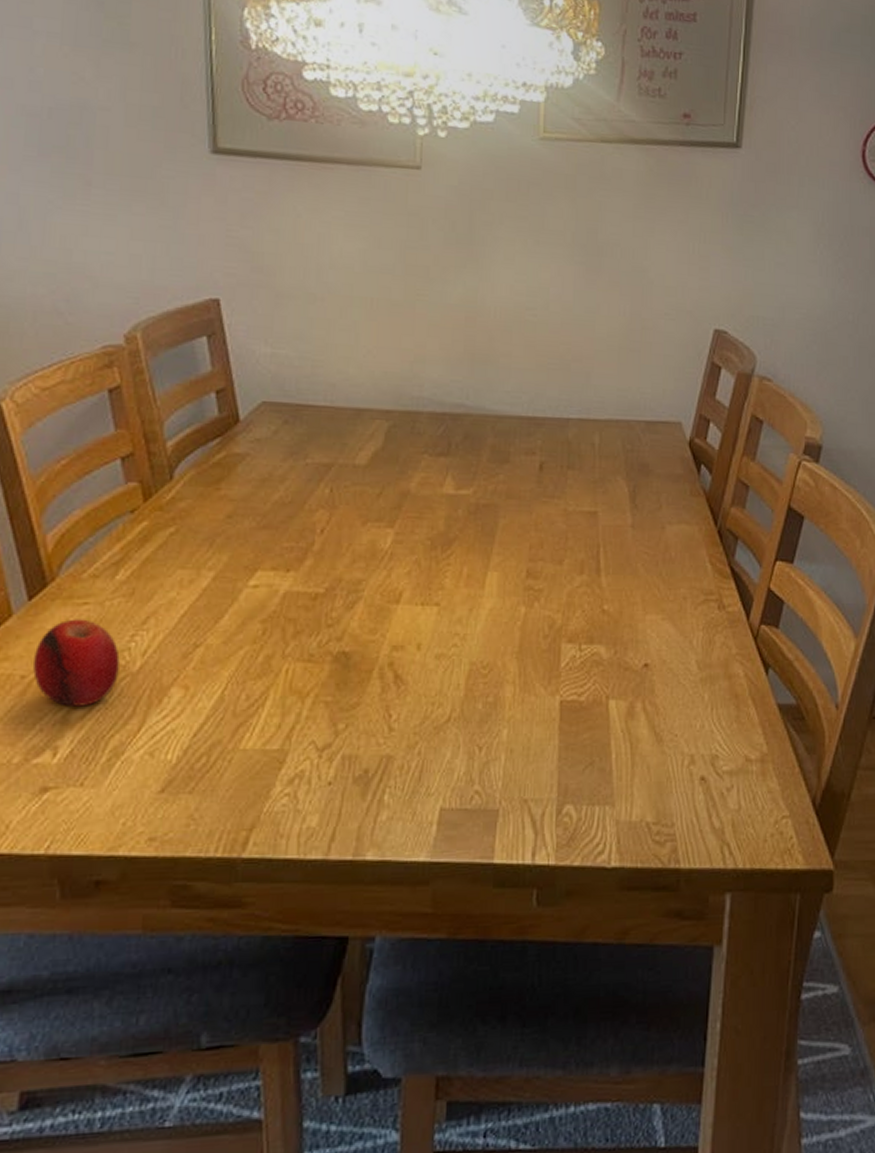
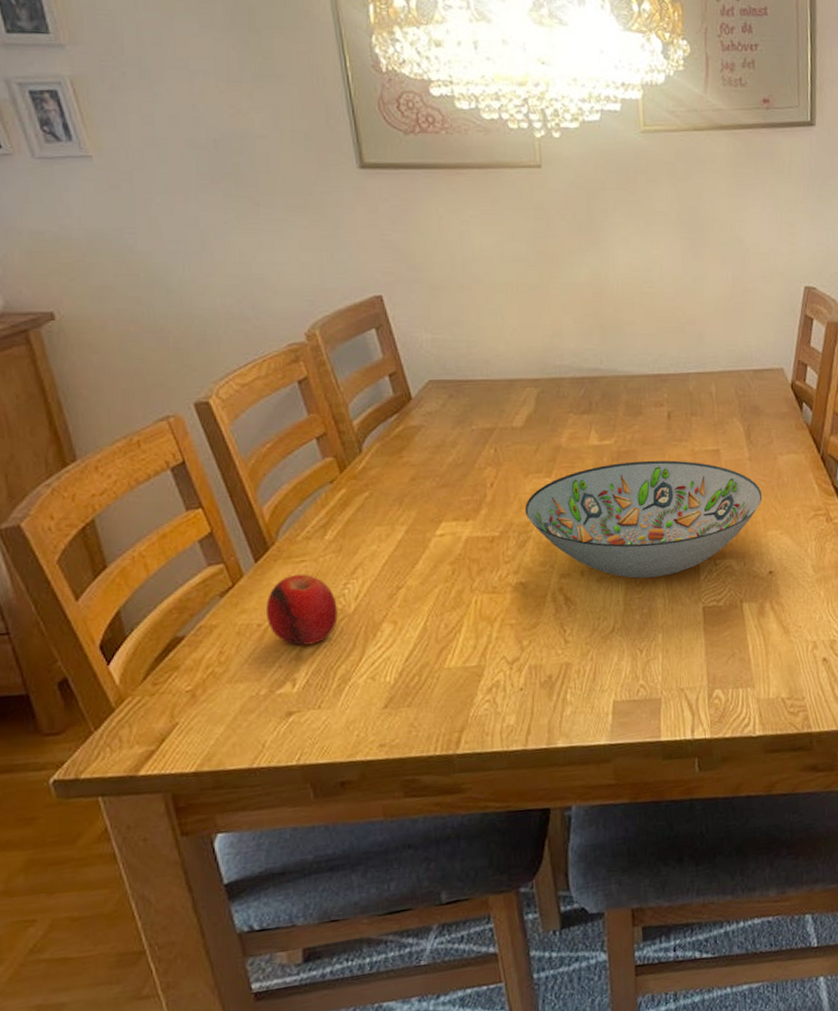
decorative bowl: none [358,517,644,660] -> present [524,460,763,578]

